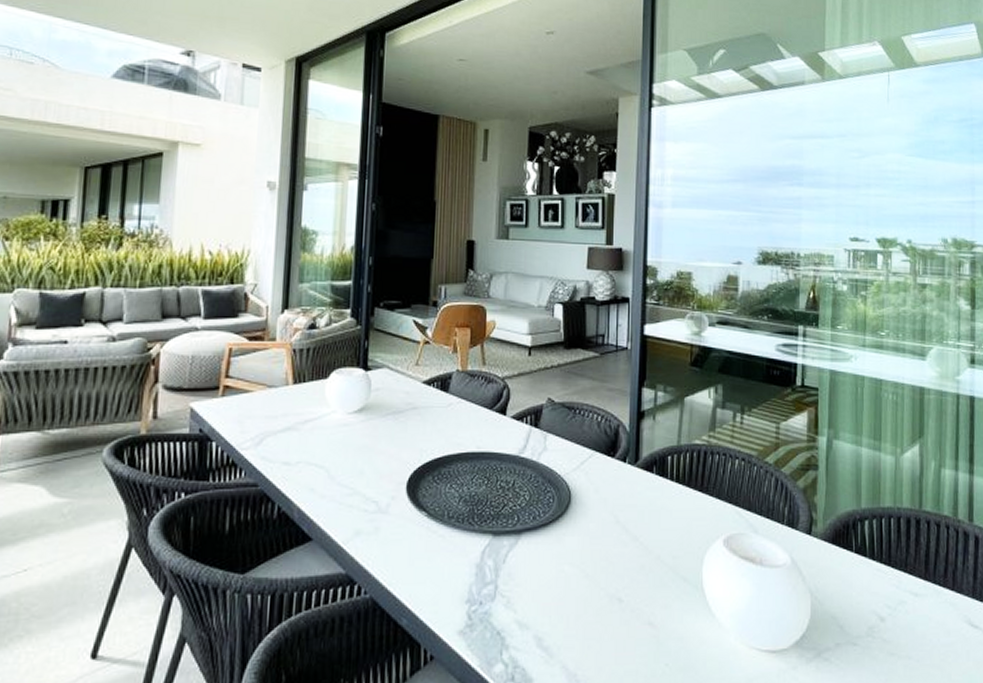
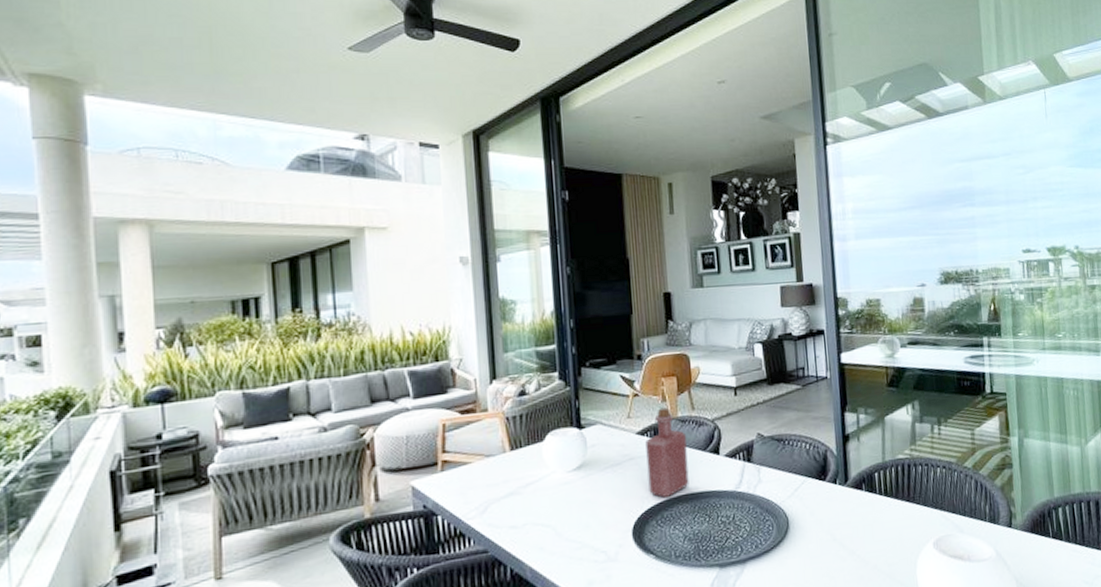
bottle: none [429,359,473,454] -> present [645,407,689,499]

